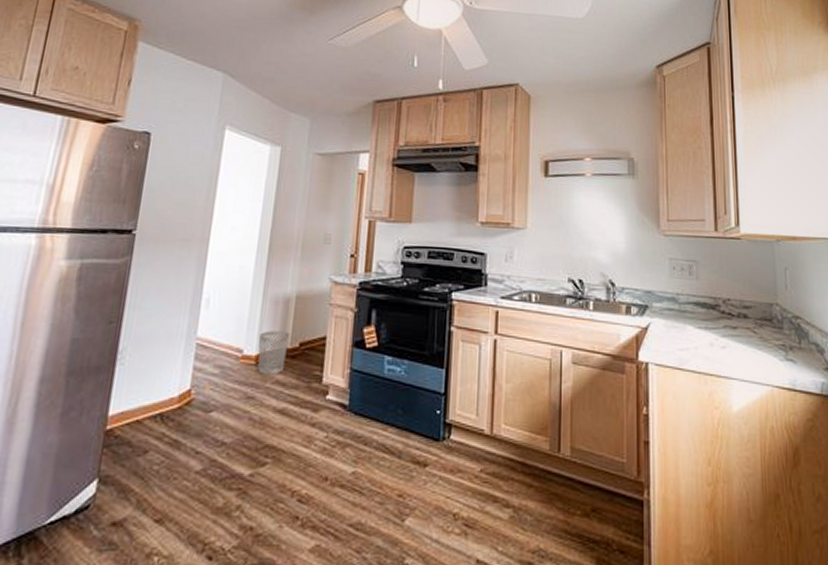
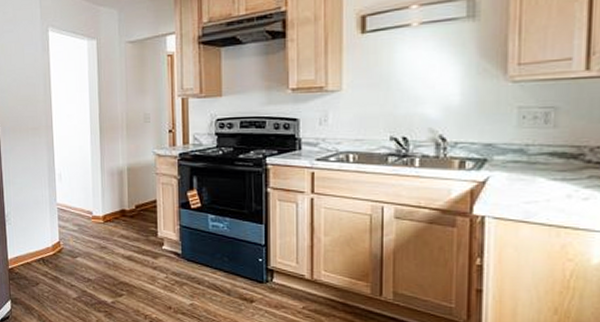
wastebasket: present [257,330,290,375] -> none [102,197,127,230]

